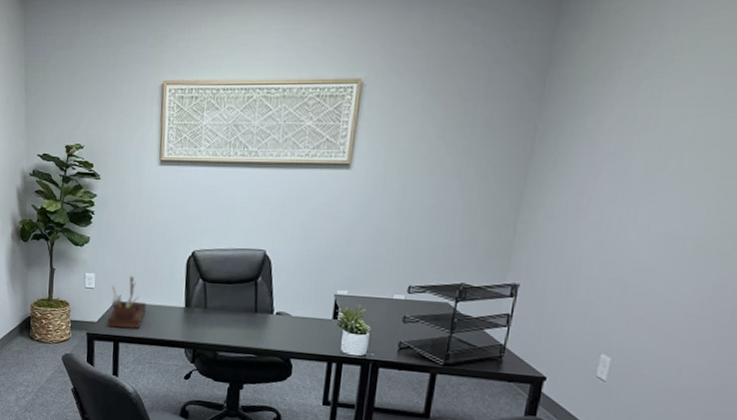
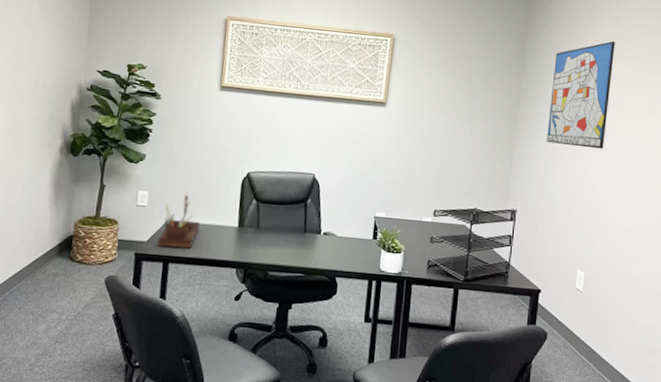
wall art: none [569,50,695,203] -> present [547,41,615,149]

